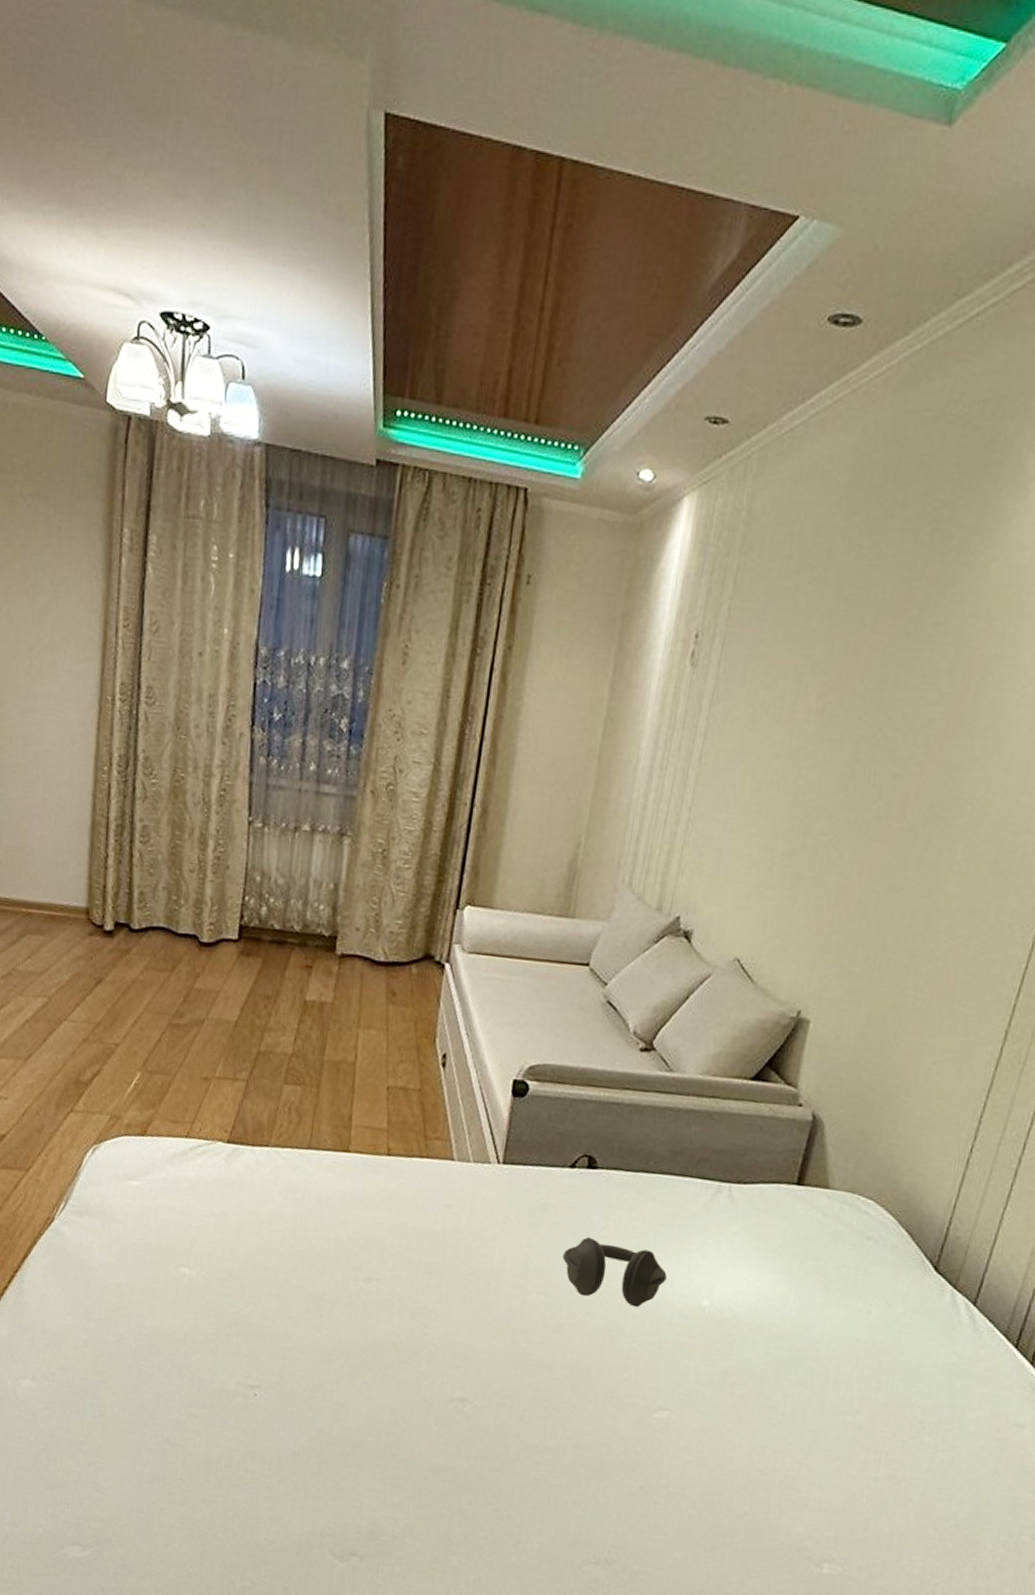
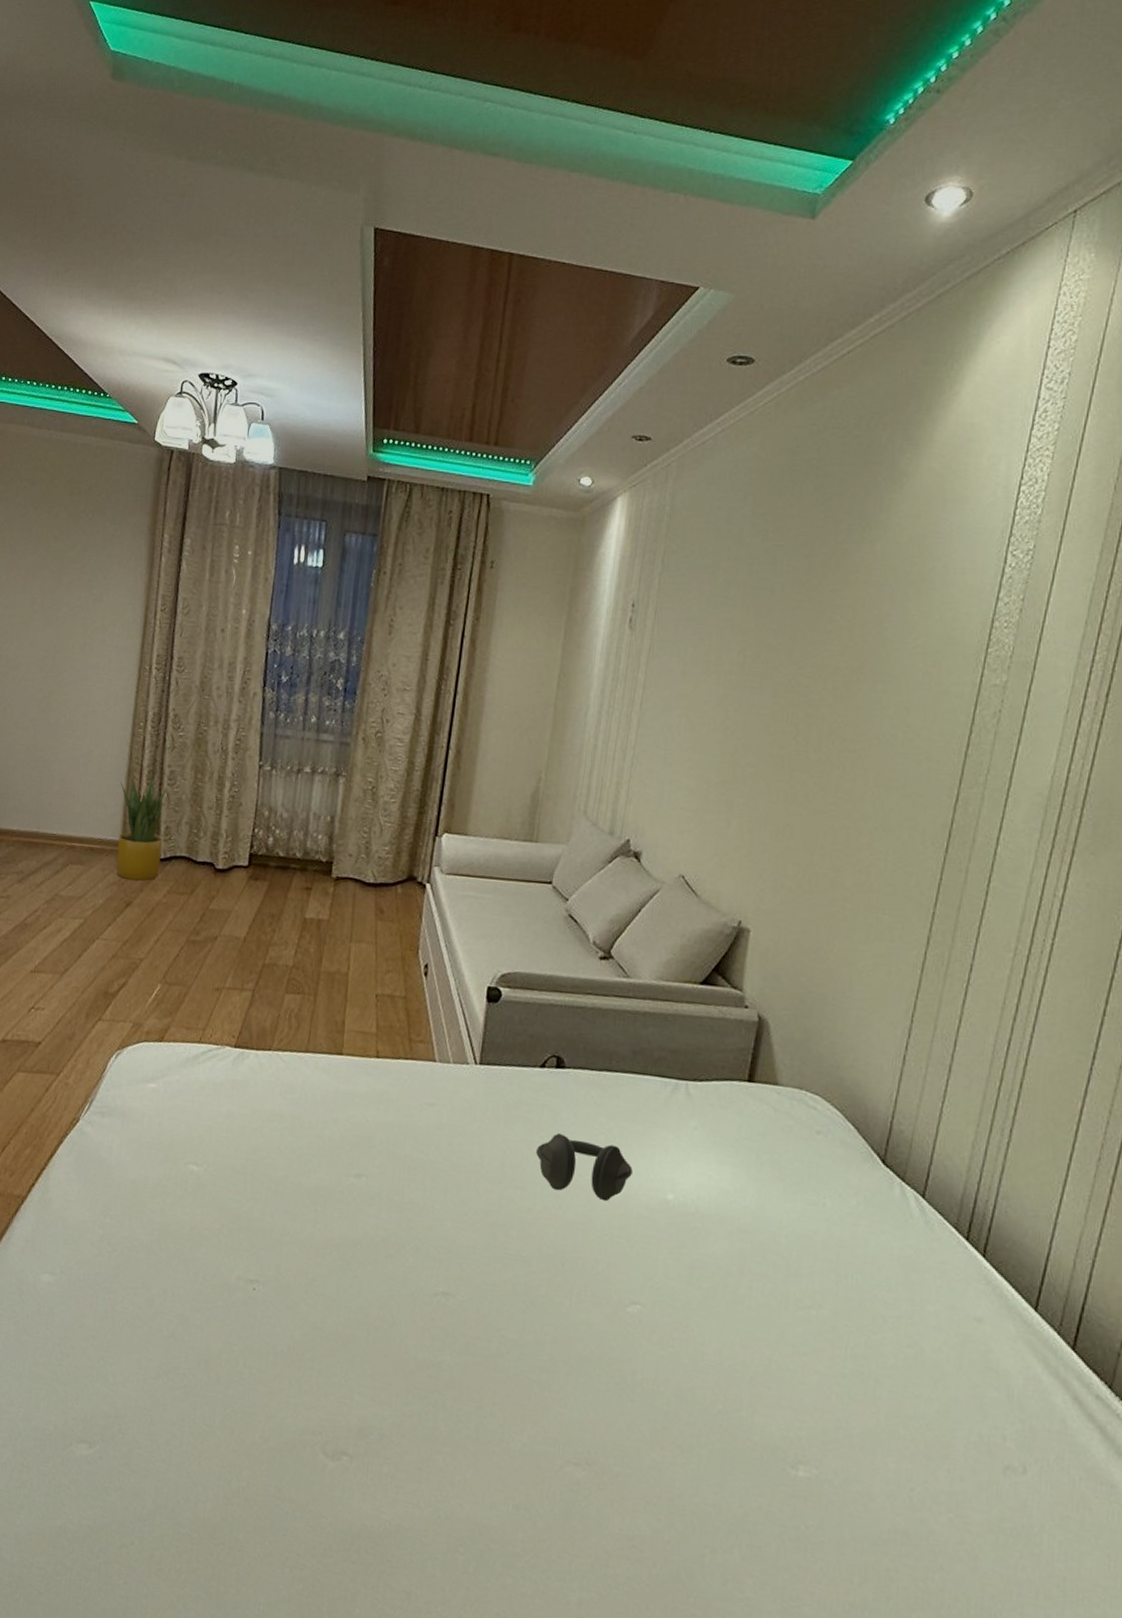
planter: none [83,834,142,955] -> present [116,778,169,881]

